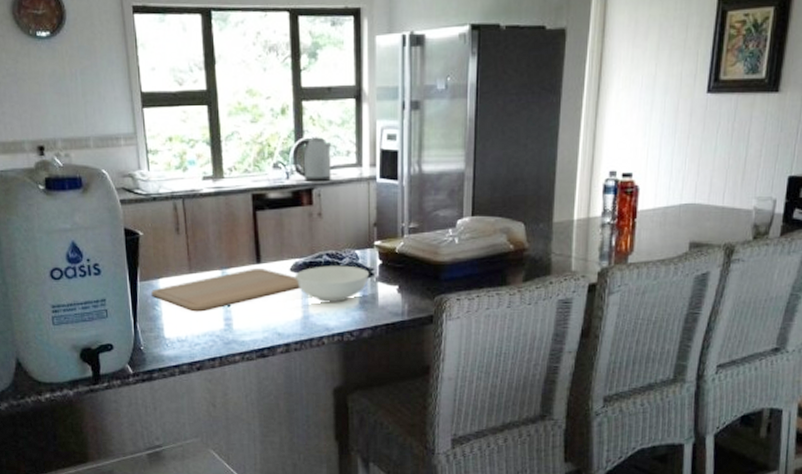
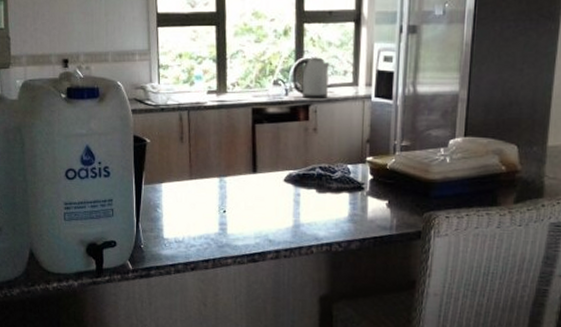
chopping board: present [151,267,300,311] -> none [154,177,293,215]
bowl: present [294,265,370,303] -> none [288,178,361,214]

